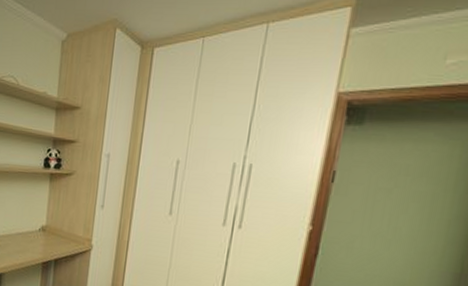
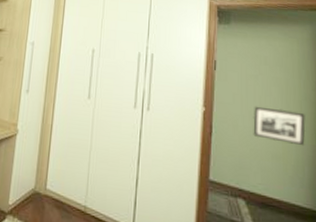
picture frame: none [372,225,452,274] -> present [253,106,306,146]

